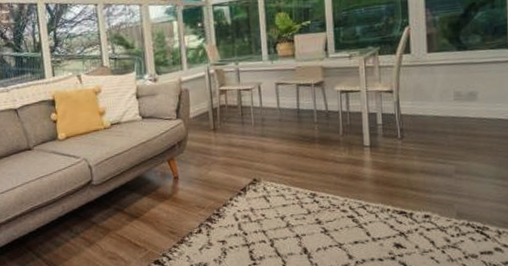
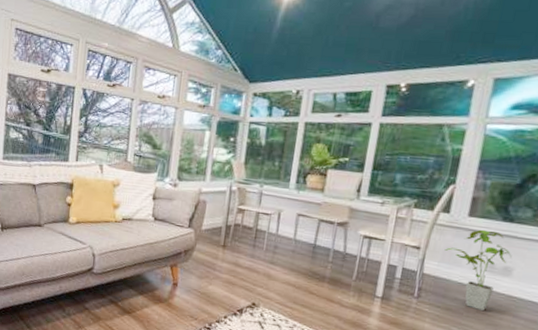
house plant: none [414,62,473,138] -> present [445,229,512,310]

